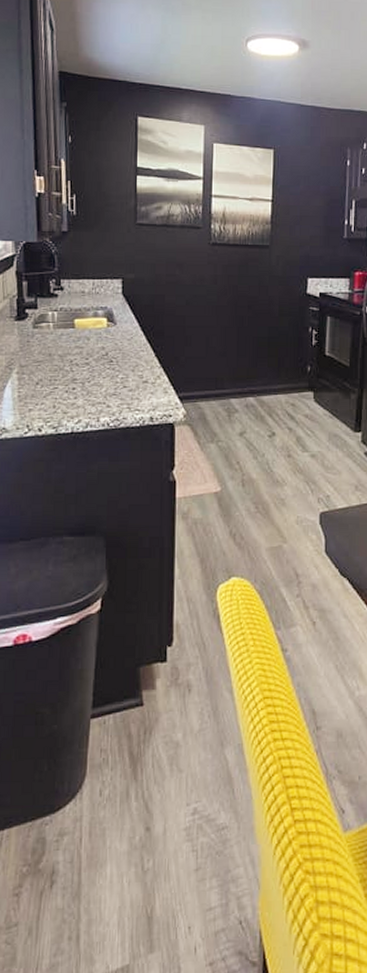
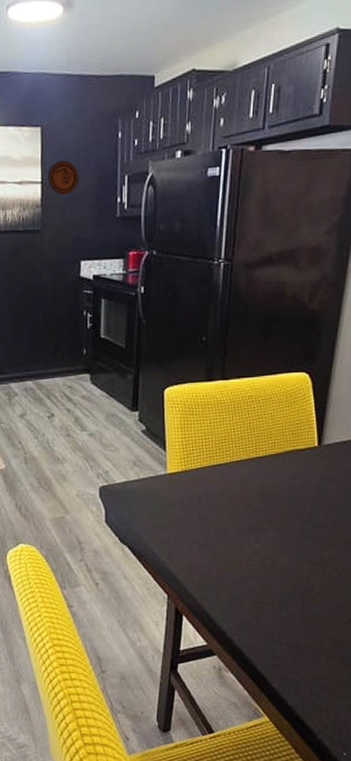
decorative plate: none [278,181,309,214] -> present [48,160,79,195]

